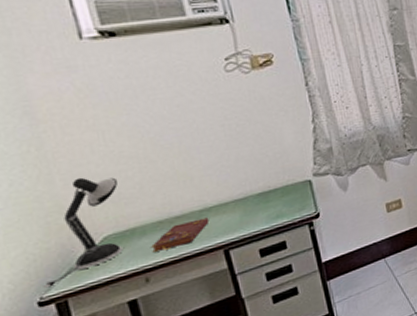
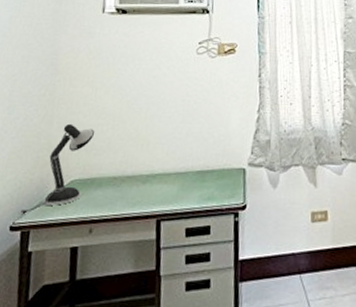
notebook: present [151,217,210,252] -> none [102,183,152,206]

